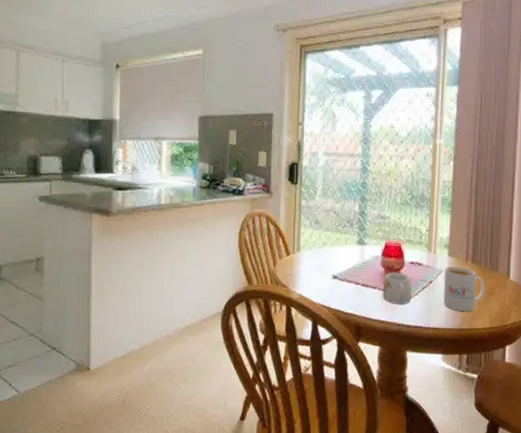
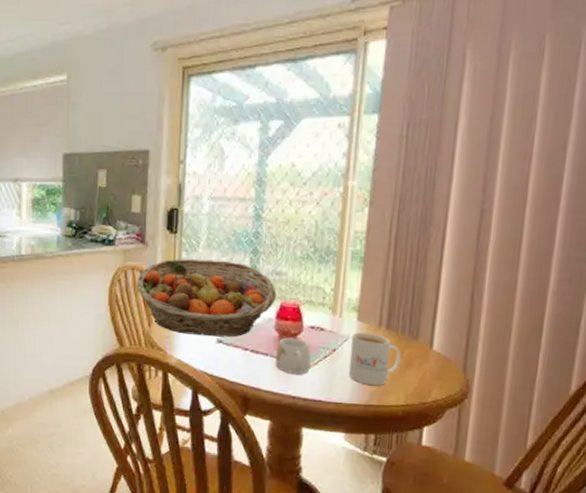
fruit basket: none [263,206,382,274] -> present [136,259,277,337]

